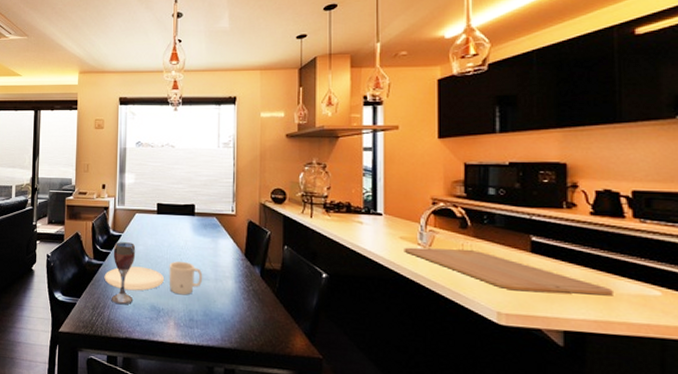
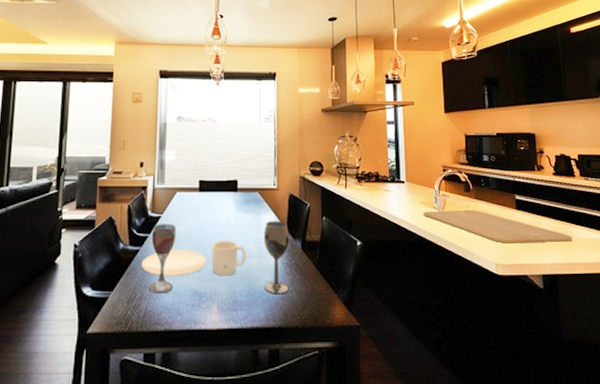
wine glass: none [220,246,248,318] -> present [263,221,290,294]

